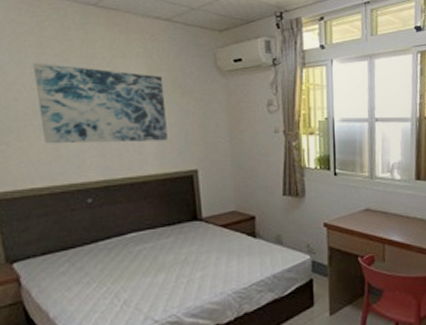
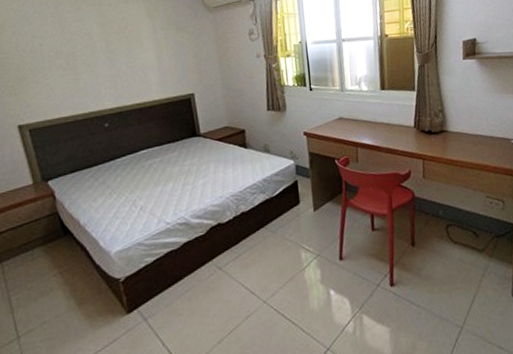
wall art: present [32,62,169,144] -> none [52,12,168,80]

